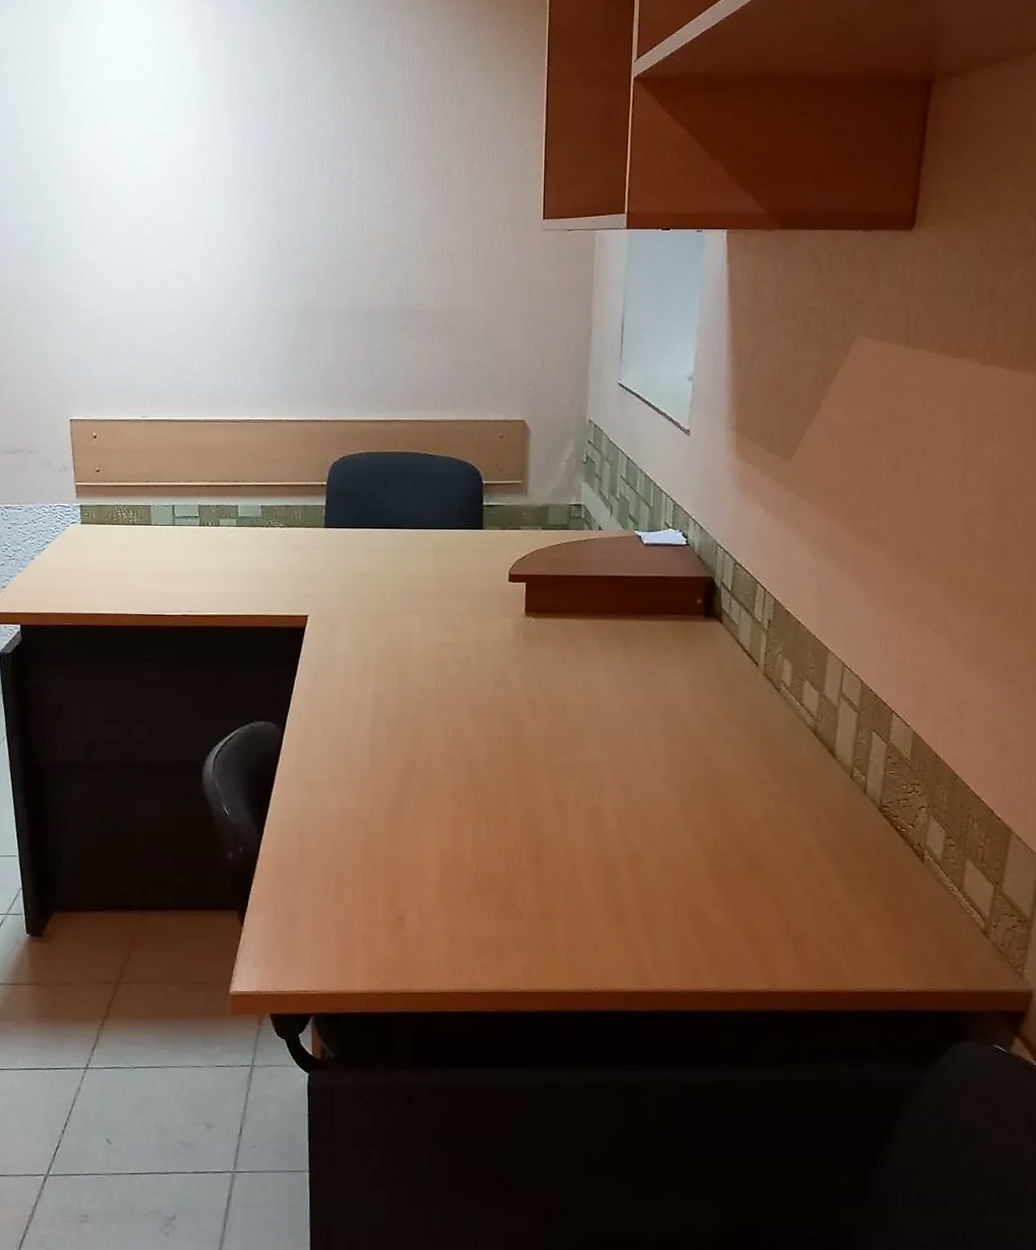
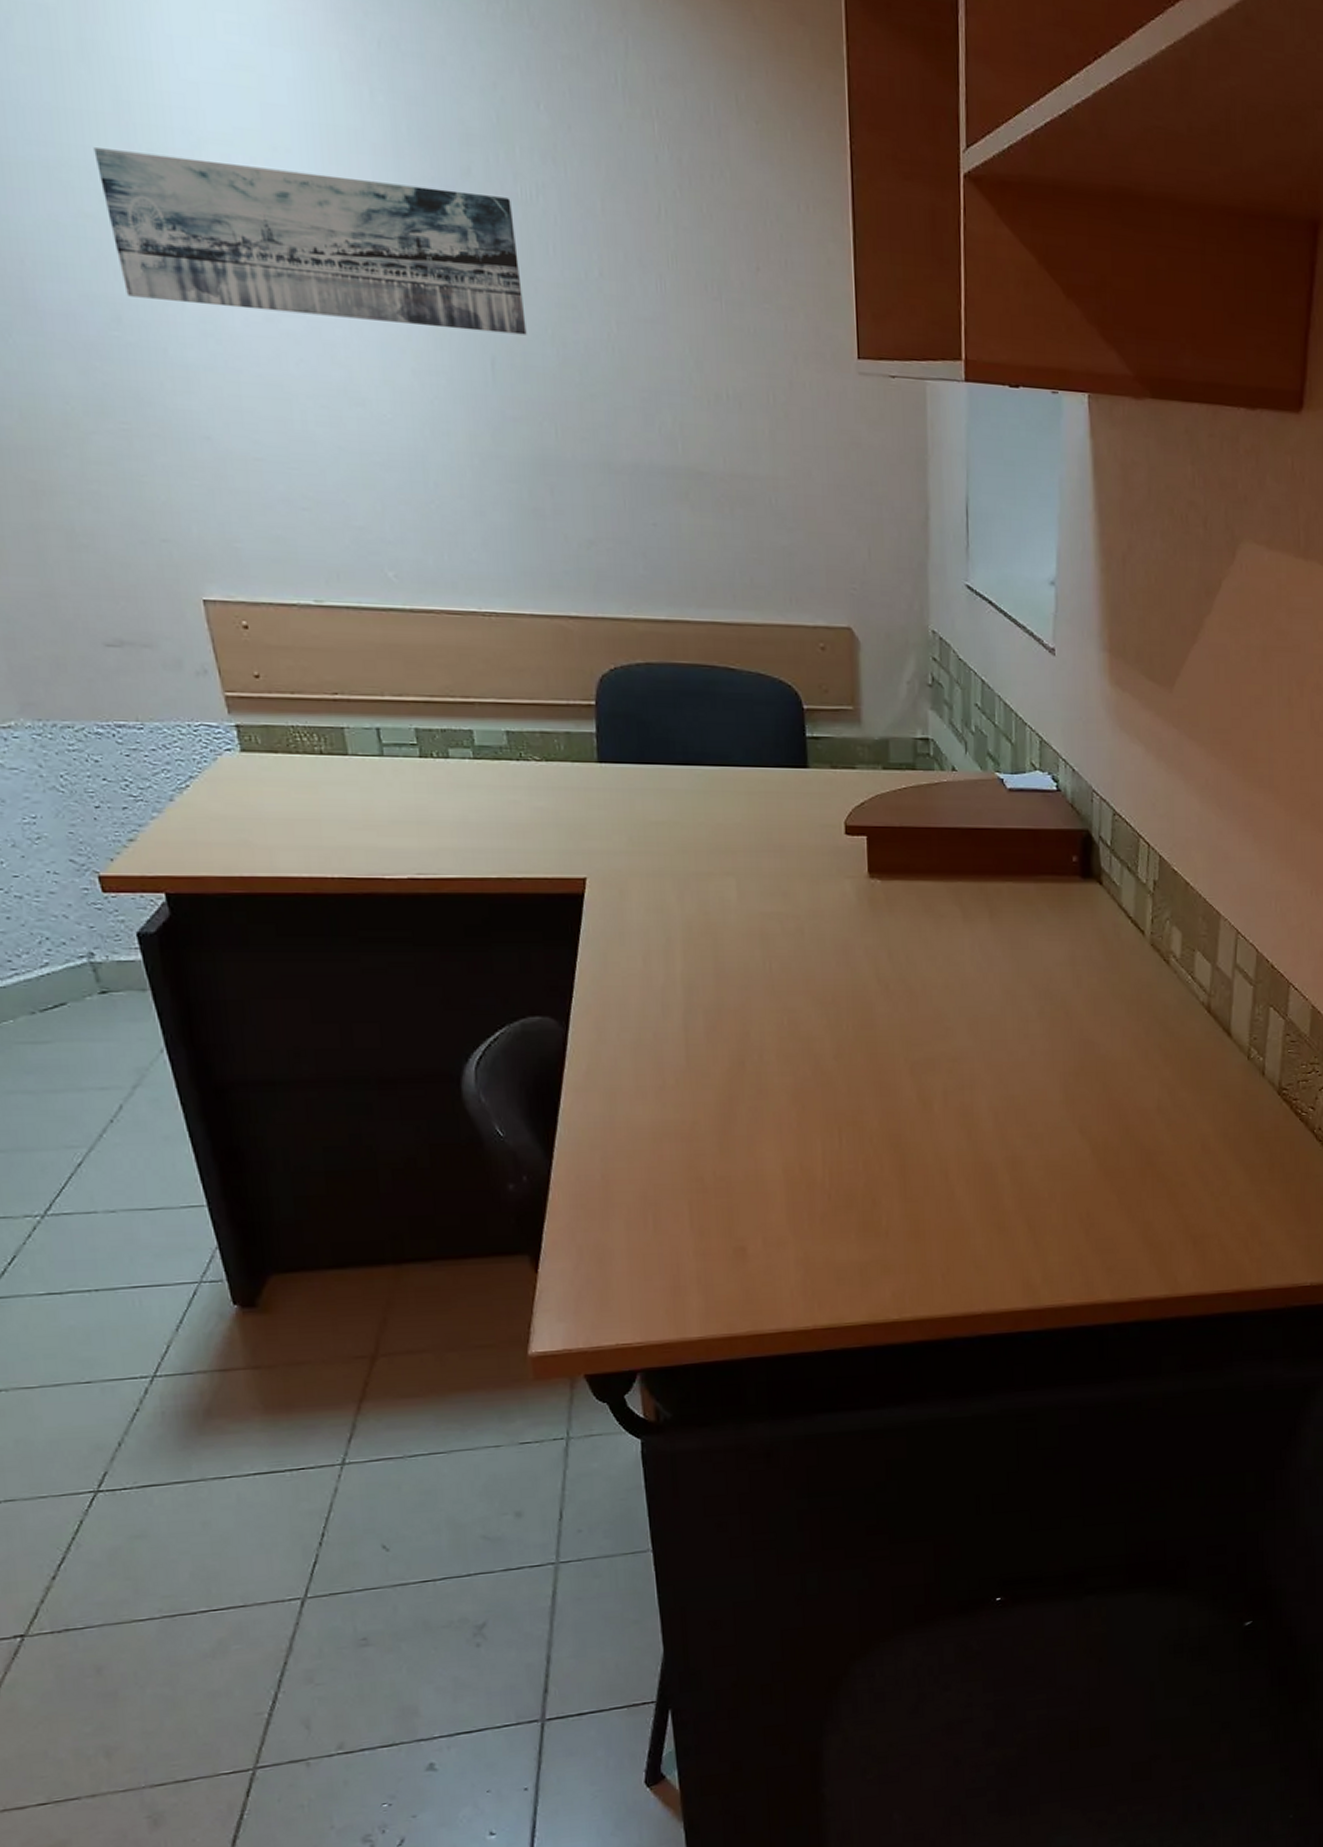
wall art: none [41,129,304,224] -> present [93,148,527,335]

